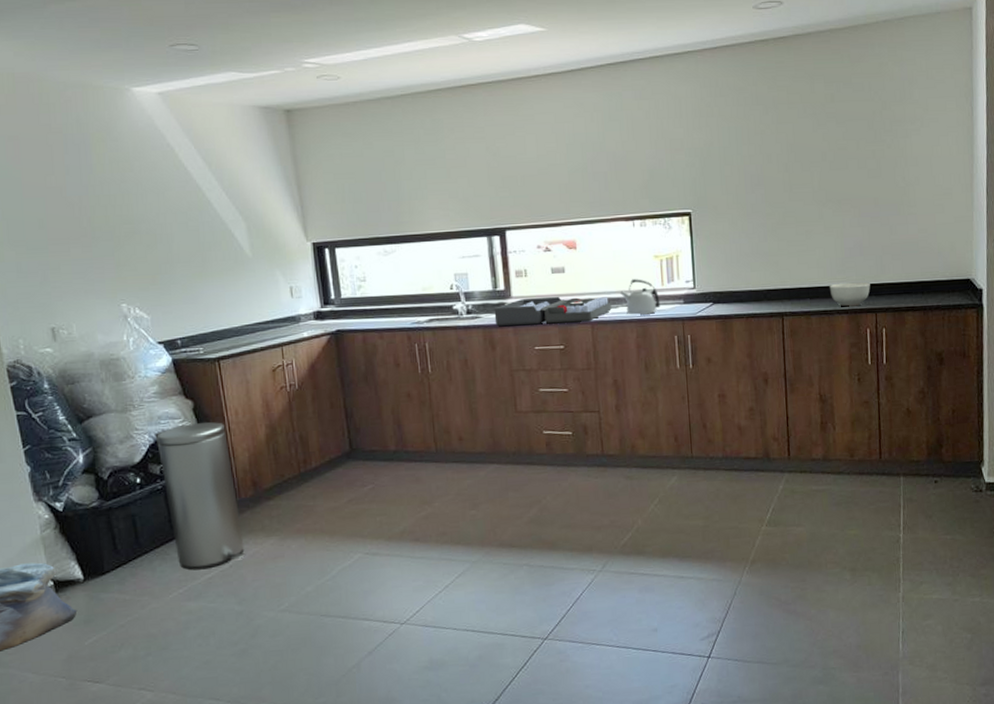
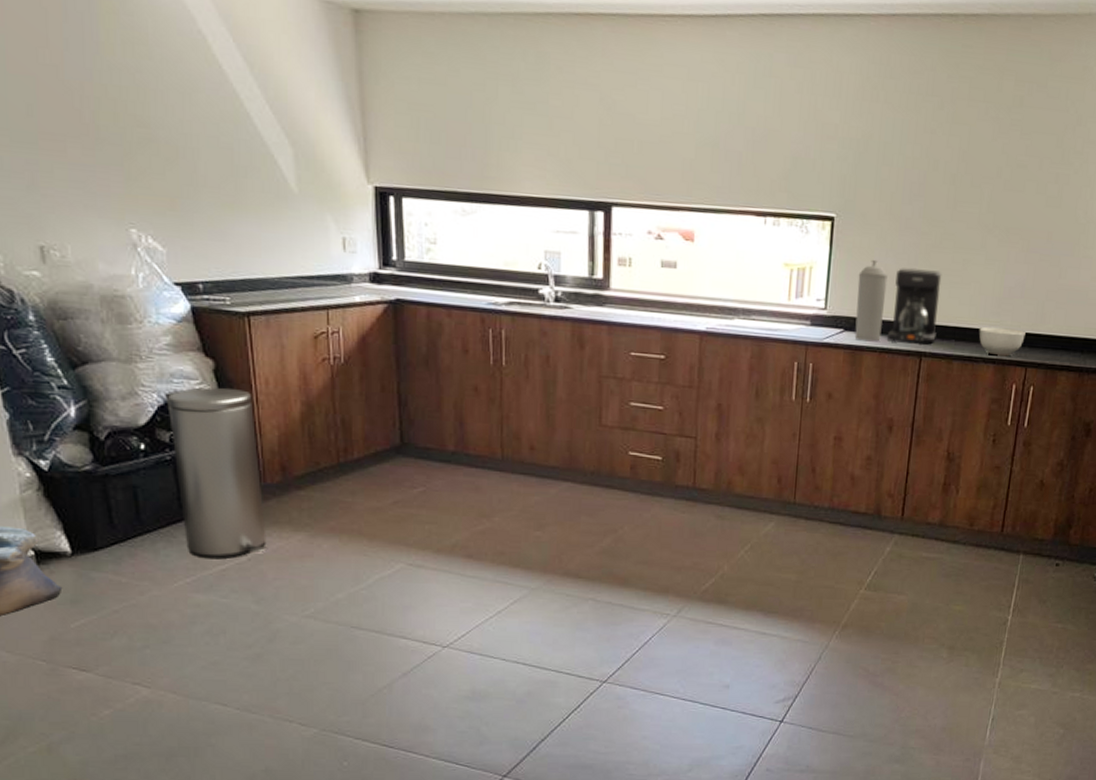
tool set: present [494,296,612,327] -> none [587,292,727,333]
kettle: present [619,279,661,316] -> none [737,288,784,333]
canister: none [718,241,746,311] -> present [854,259,888,342]
coffee maker: none [750,243,793,307] -> present [888,267,942,344]

